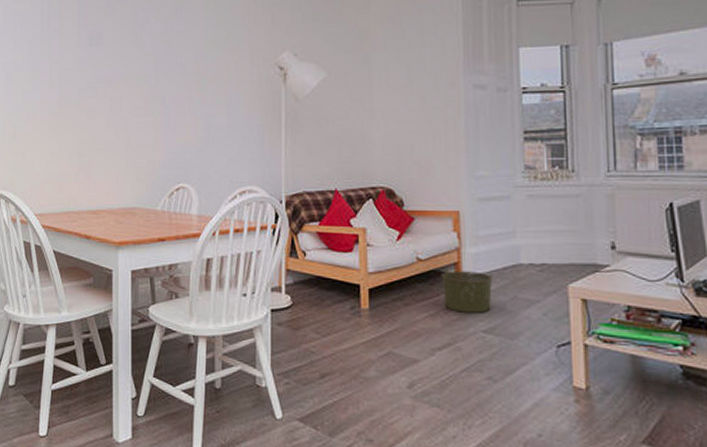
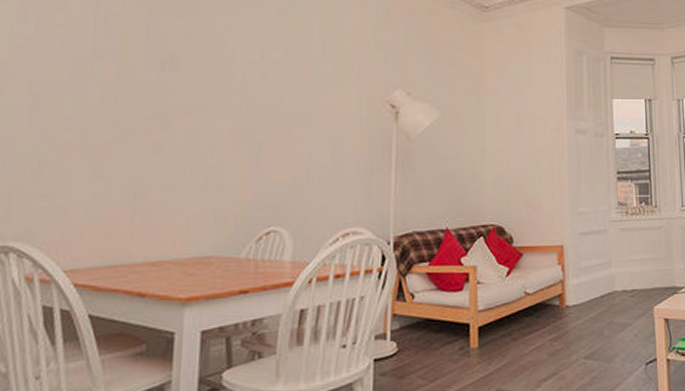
basket: present [441,271,493,313] -> none [547,301,593,342]

